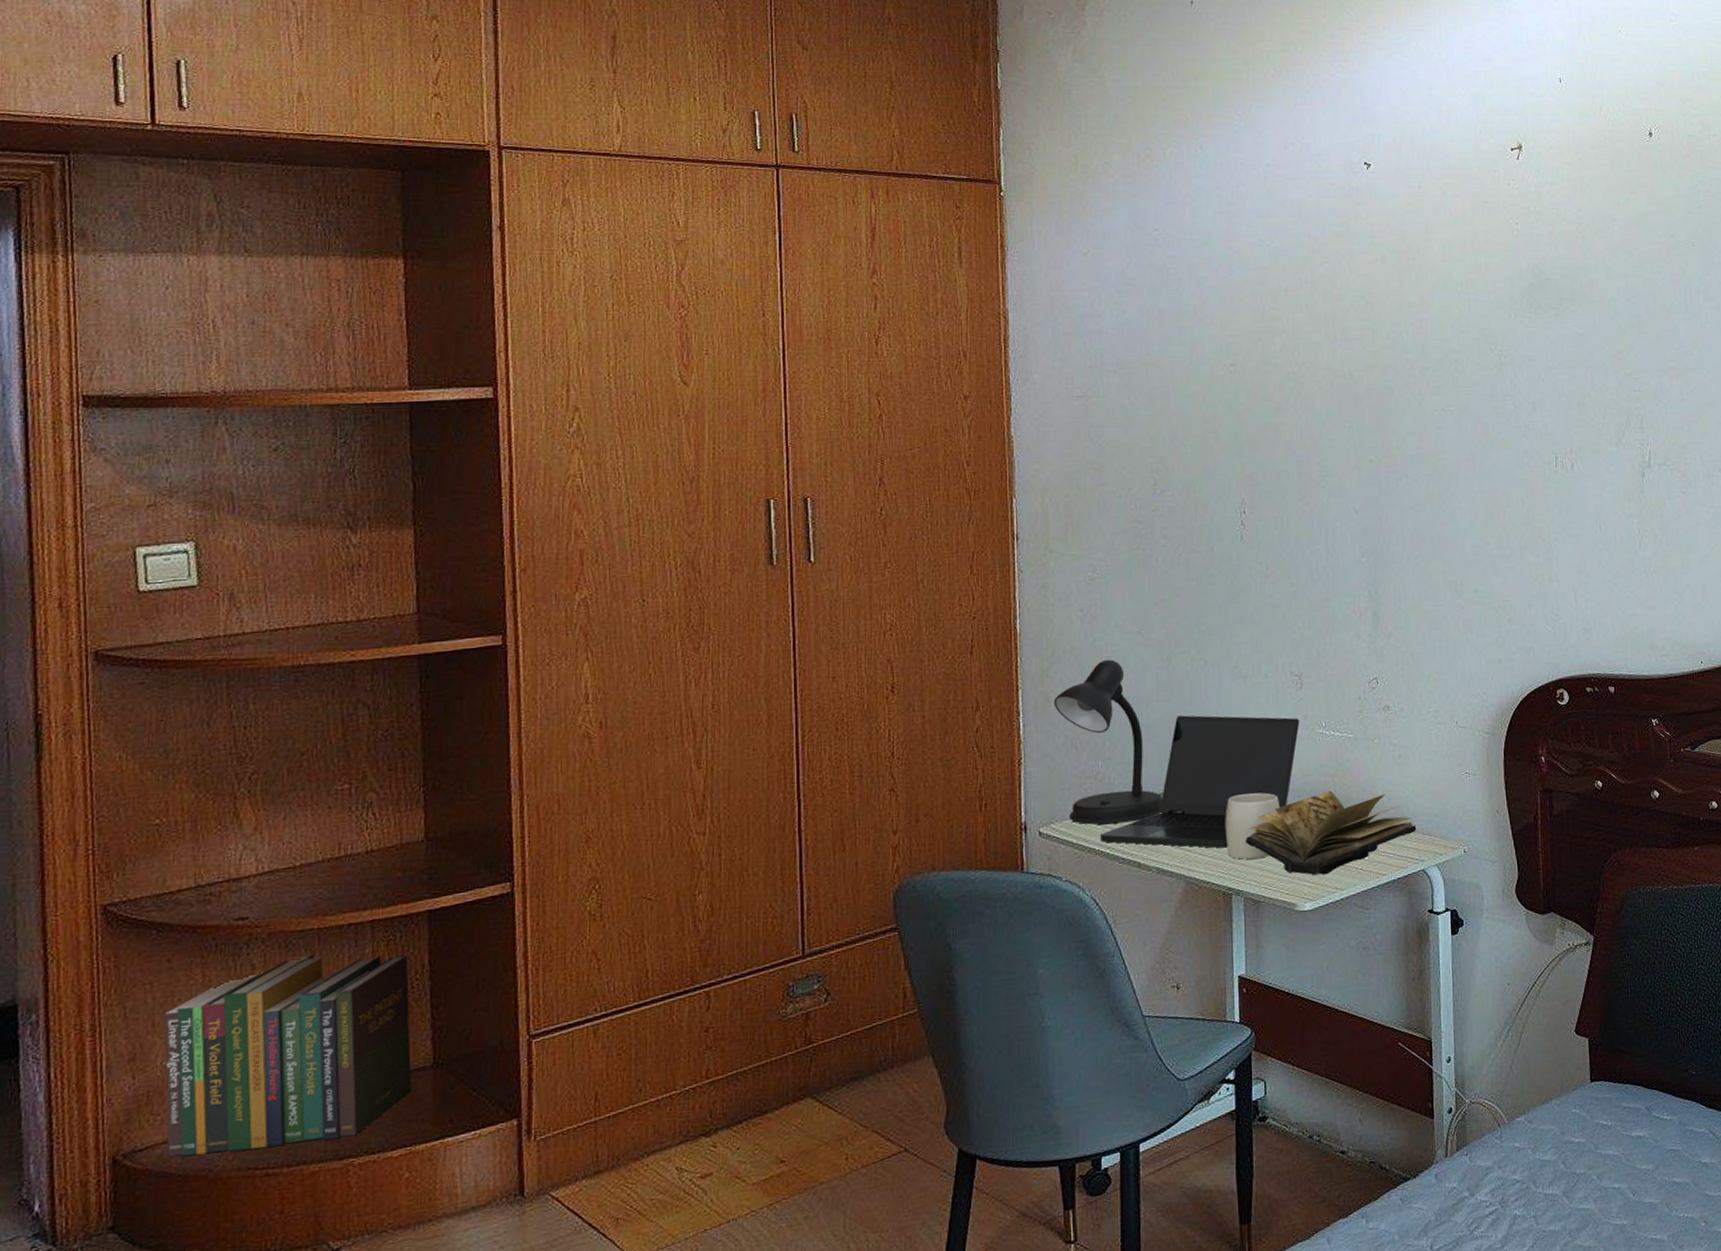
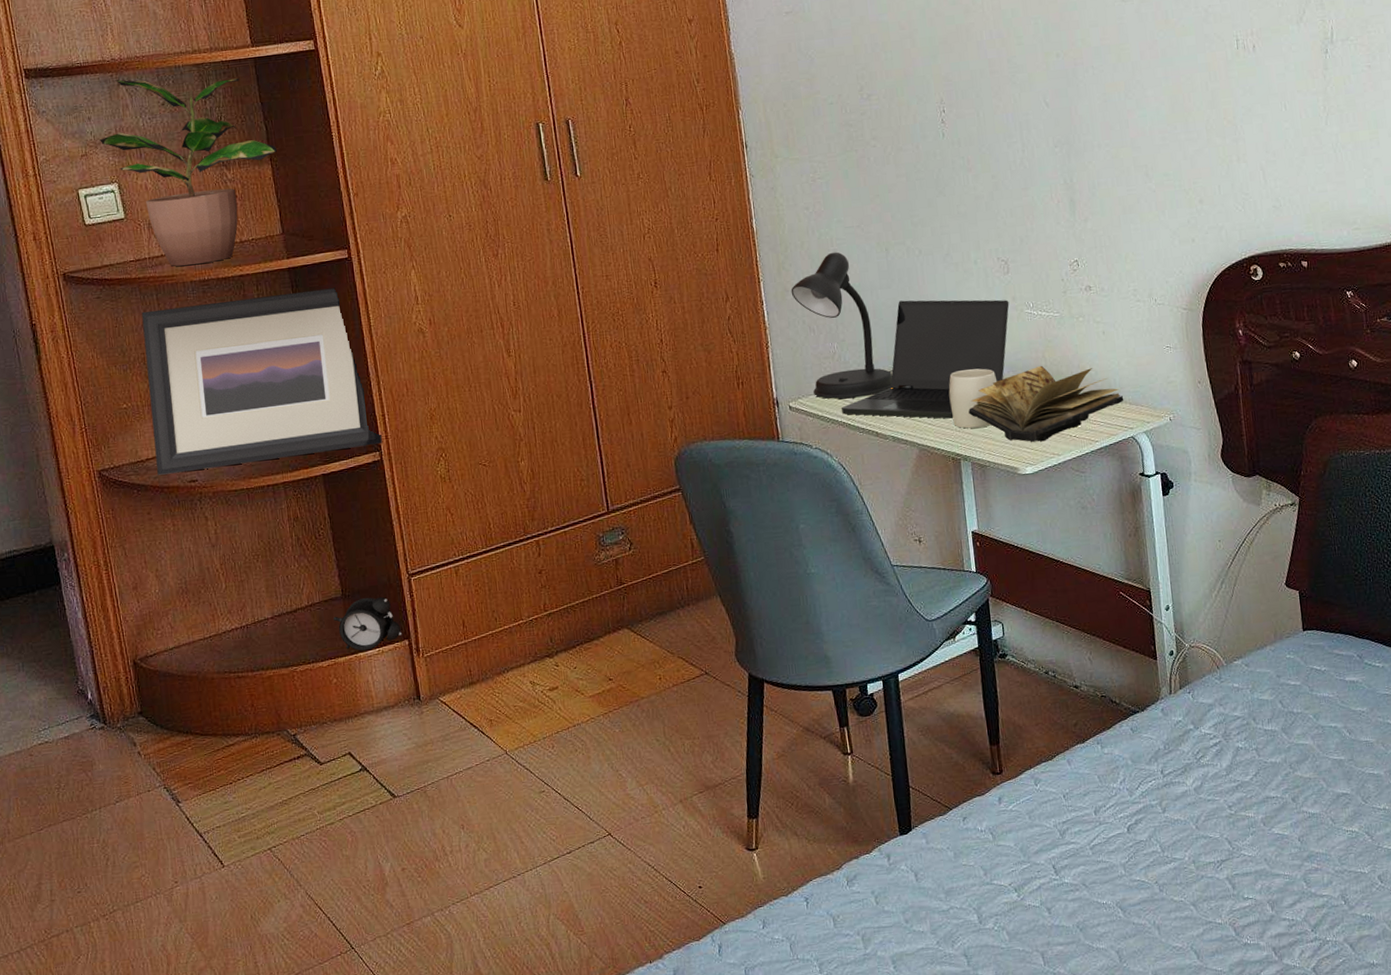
books: present [163,954,412,1157] -> none [151,508,330,662]
potted plant: none [178,416,424,648] -> present [100,78,277,267]
picture frame: none [191,680,518,911] -> present [142,287,383,475]
alarm clock: none [417,1064,510,1136] -> present [334,596,402,652]

